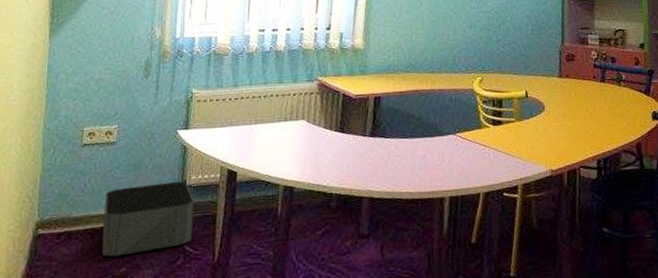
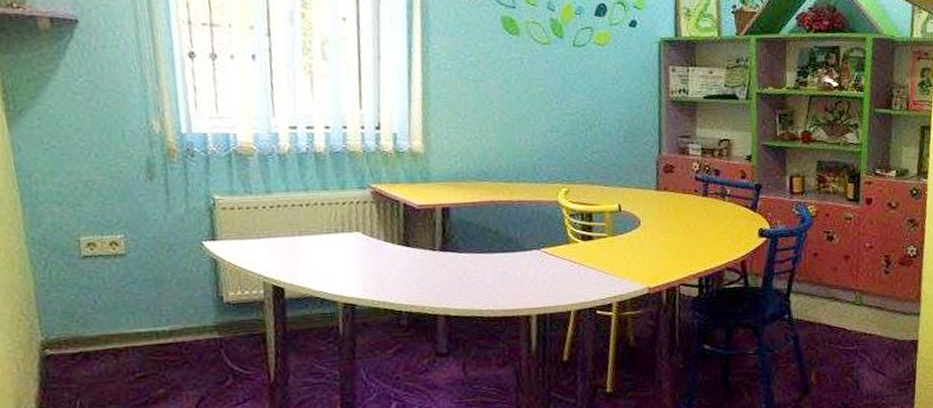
storage bin: present [102,181,194,257] -> none [123,297,241,378]

